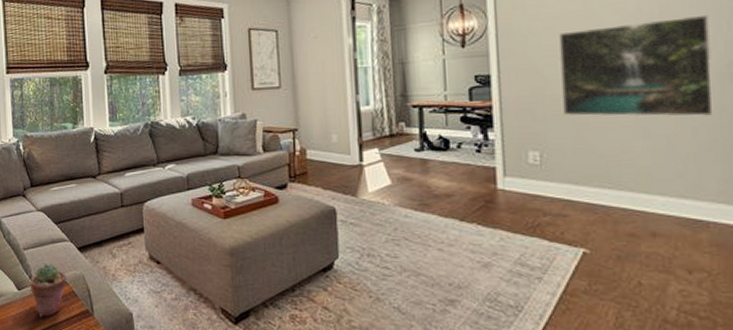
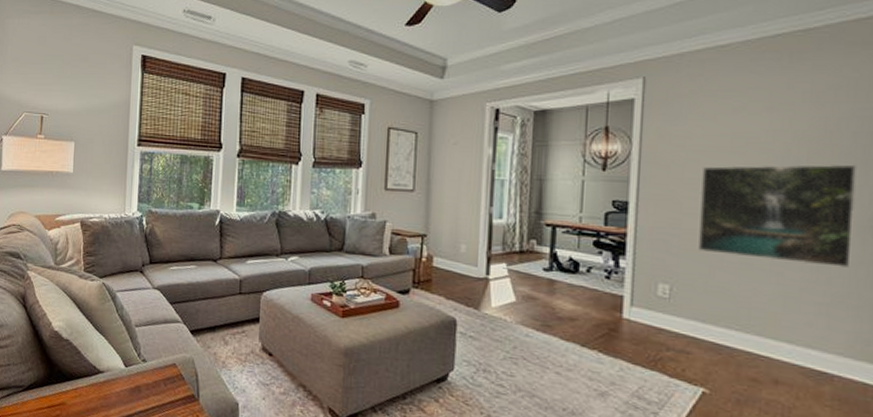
potted succulent: present [30,264,67,317] -> none [138,343,176,397]

